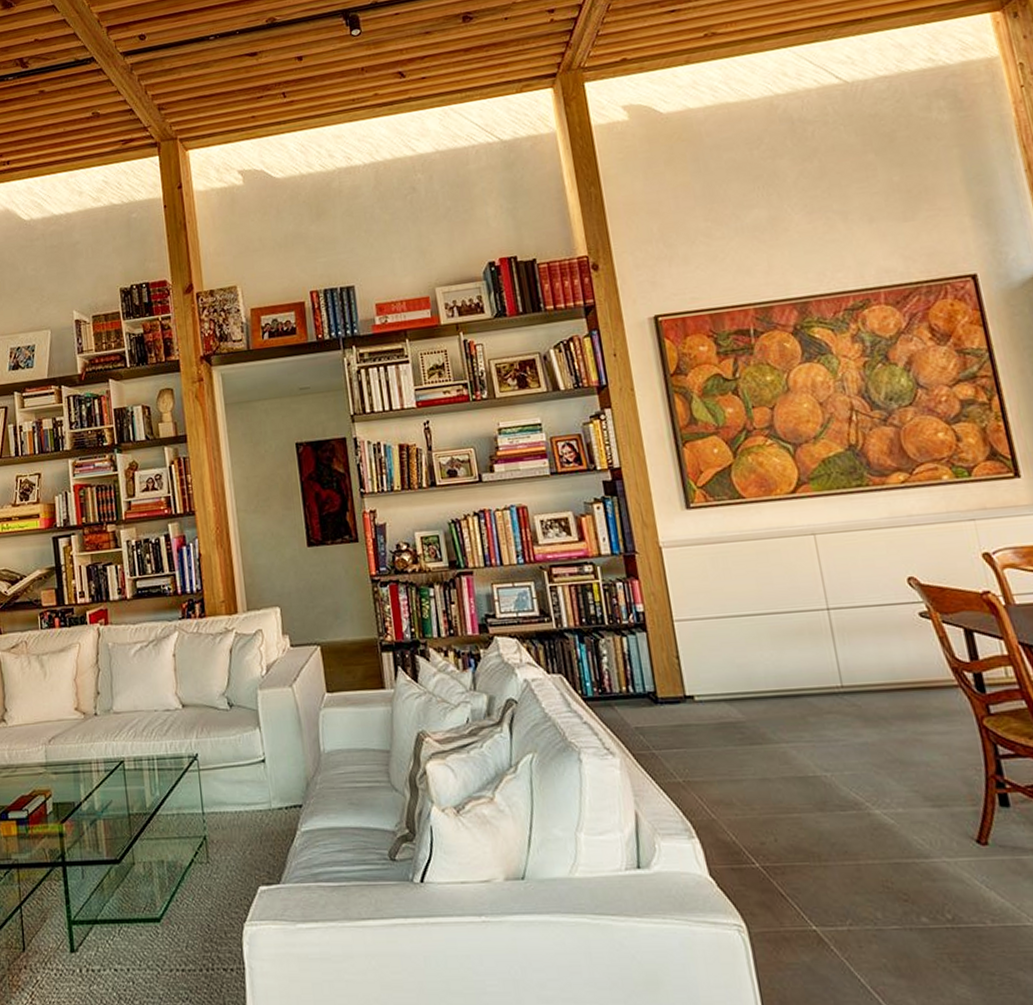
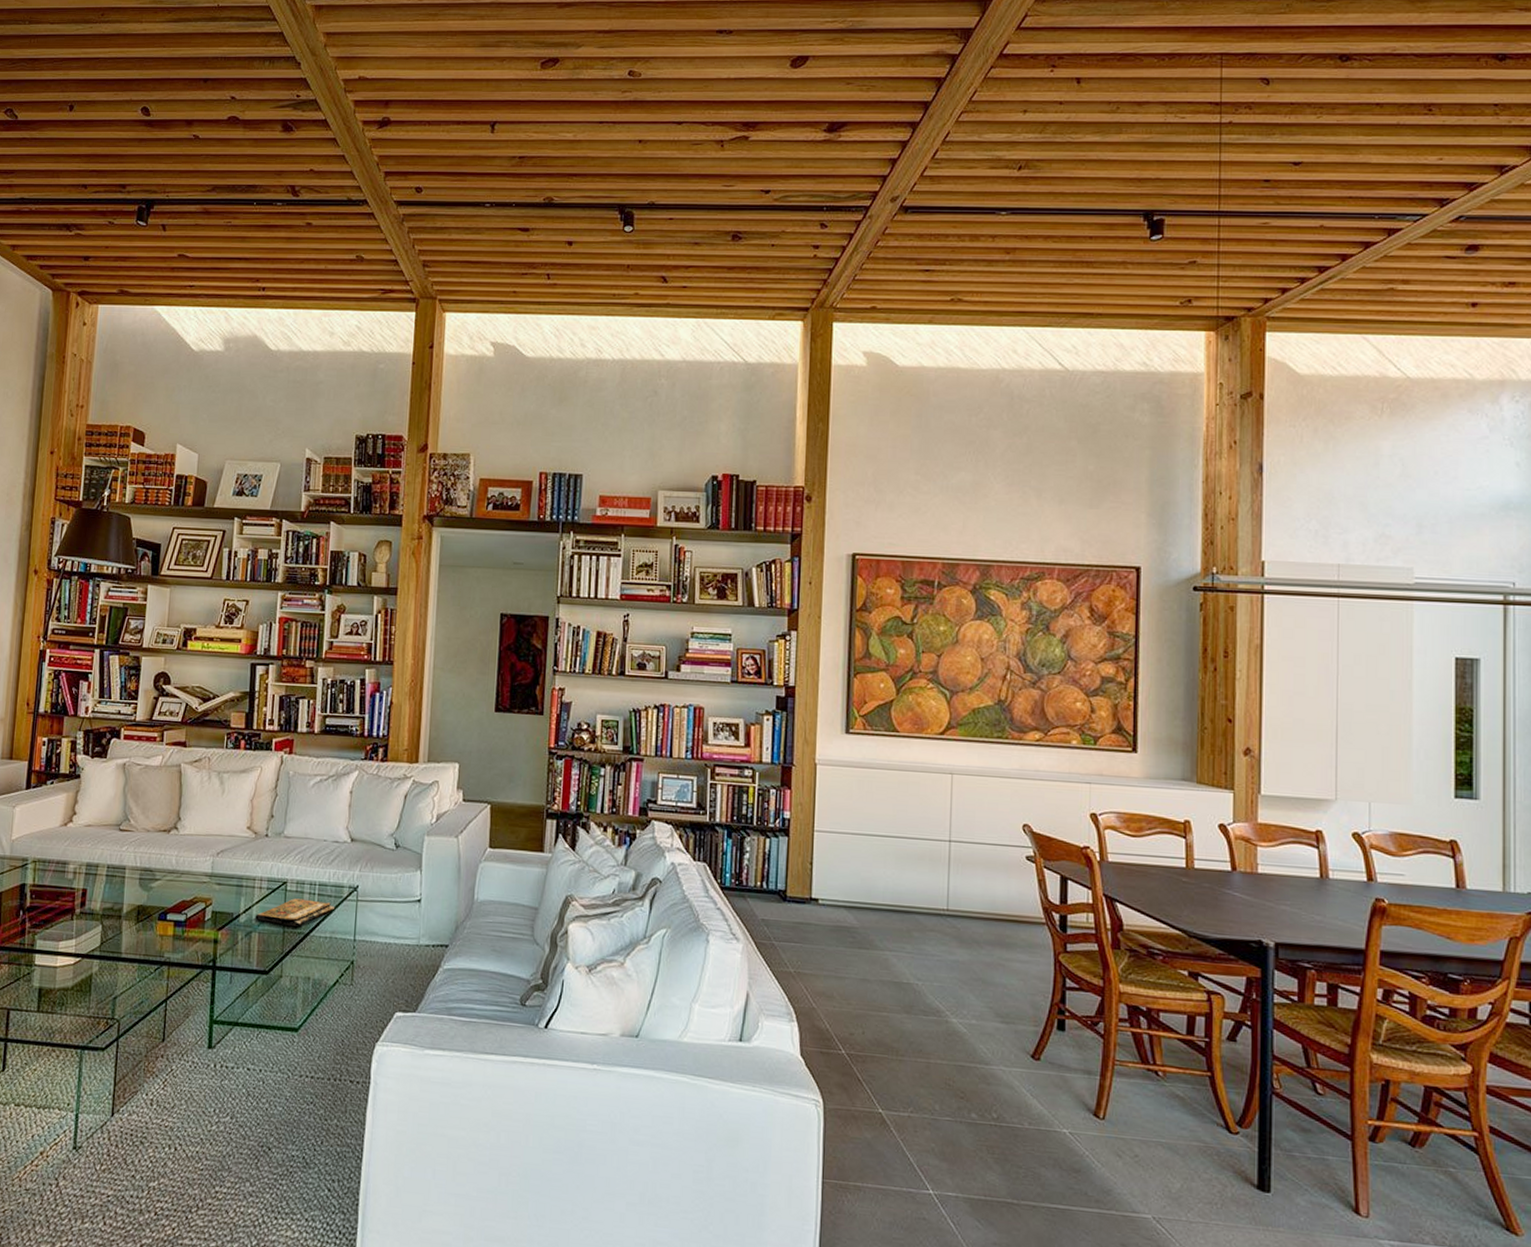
book: none [97,776,177,808] -> present [255,898,334,927]

